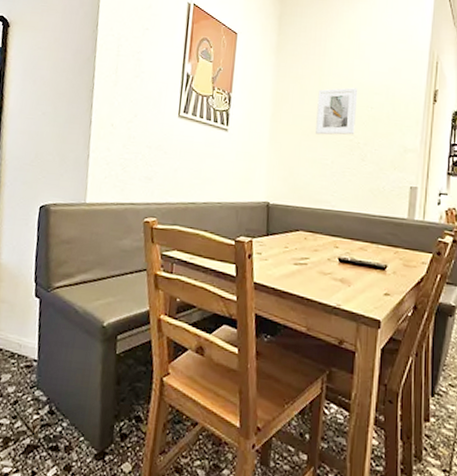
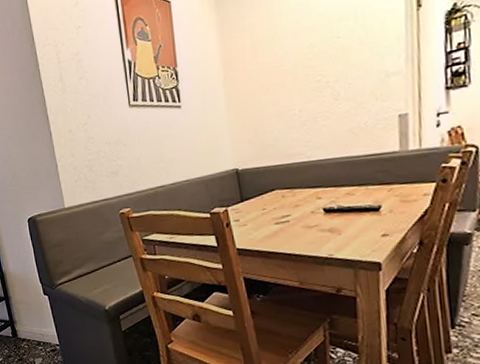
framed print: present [316,87,358,135] -> none [271,20,322,86]

